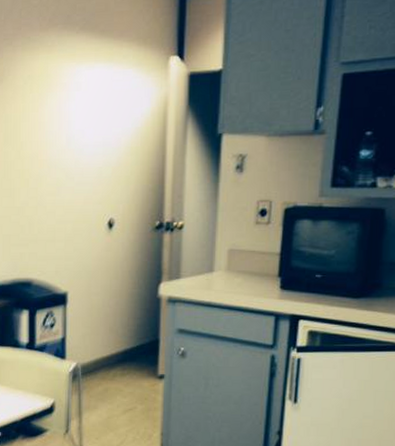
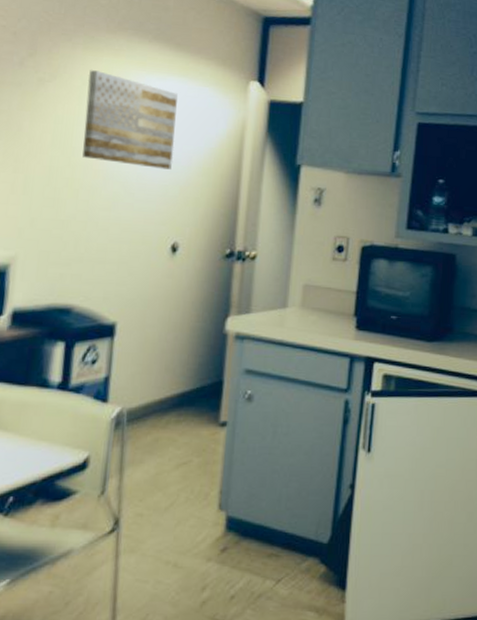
wall art: none [28,68,105,153] -> present [82,70,178,170]

